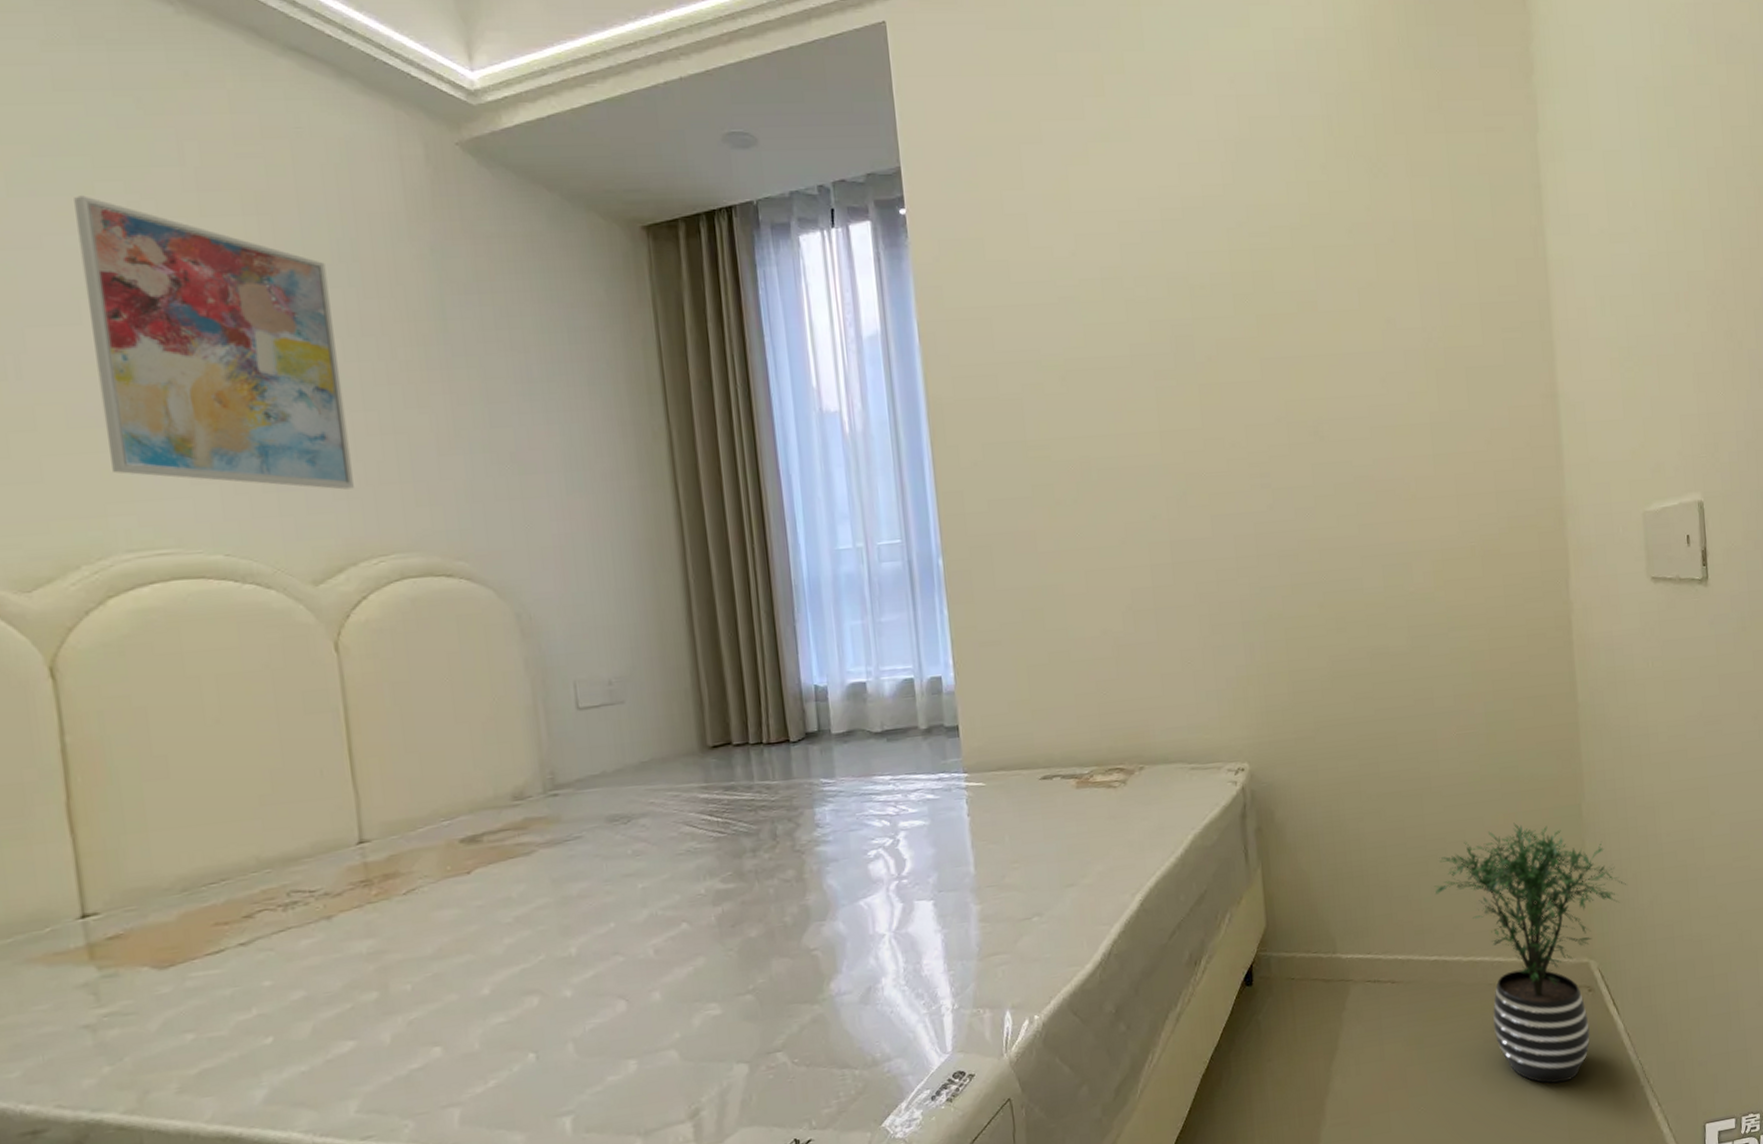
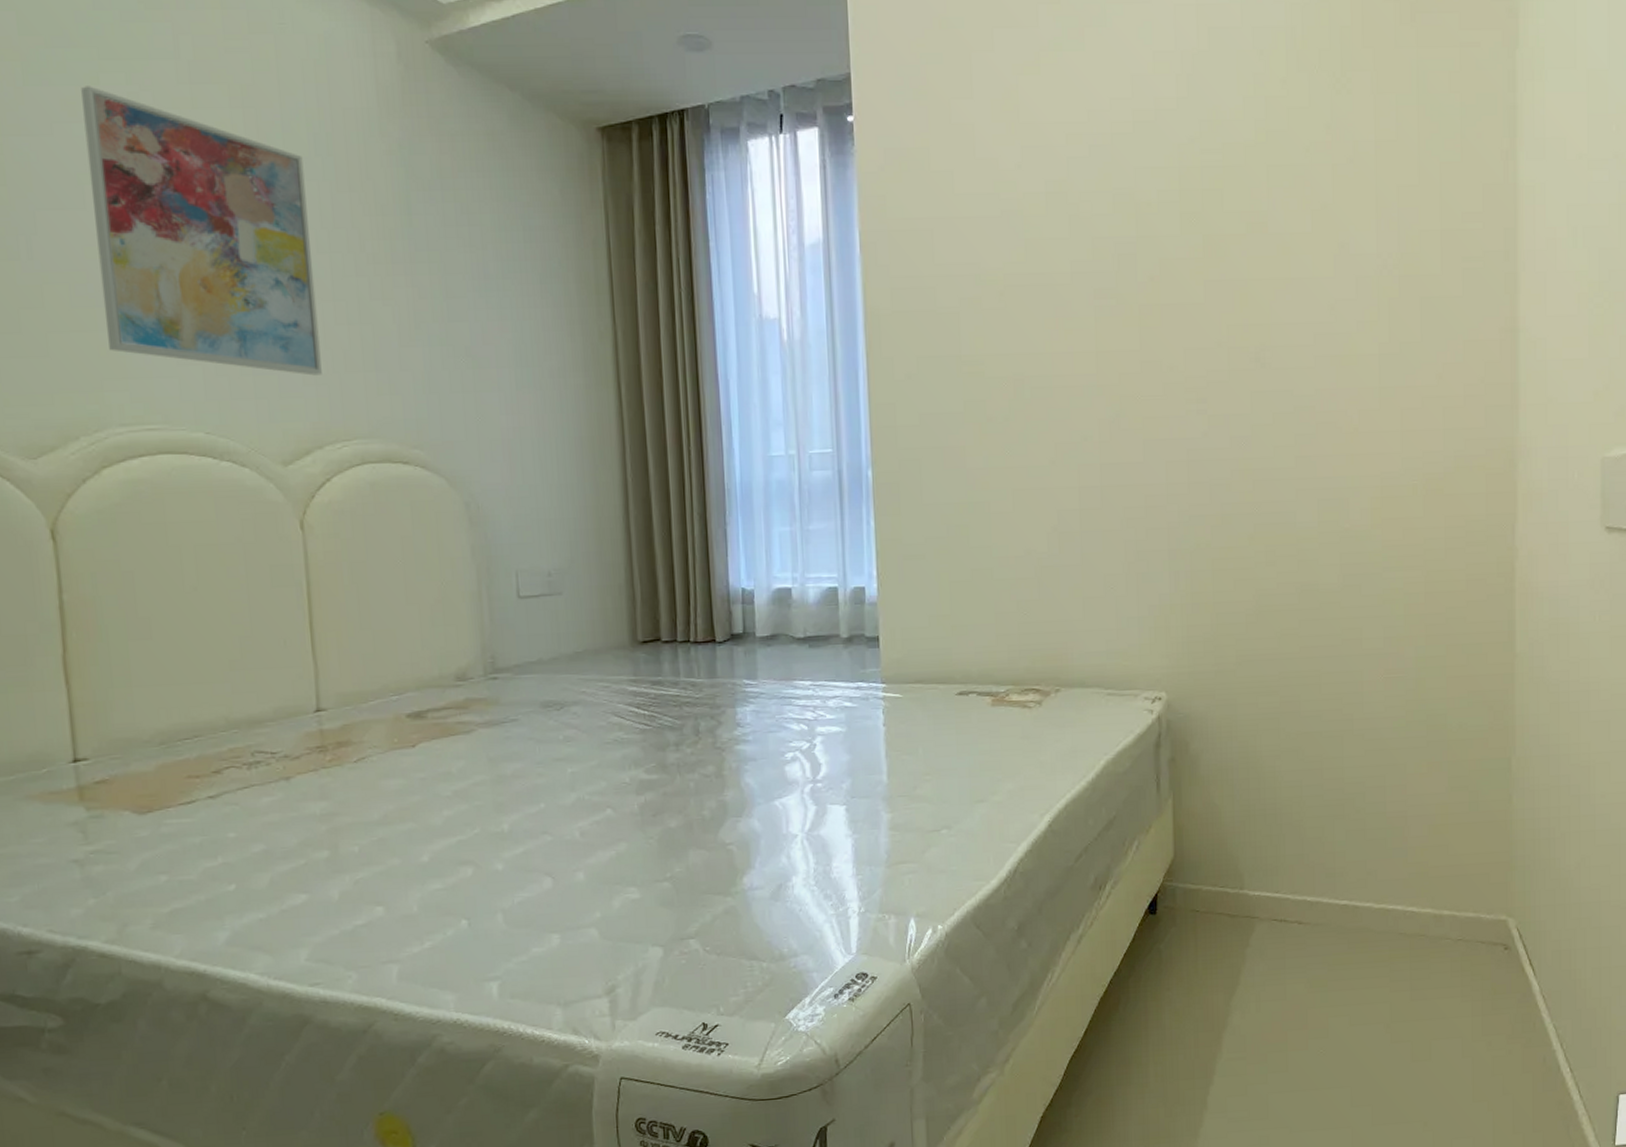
potted plant: present [1434,822,1626,1084] -> none [1349,772,1553,1039]

